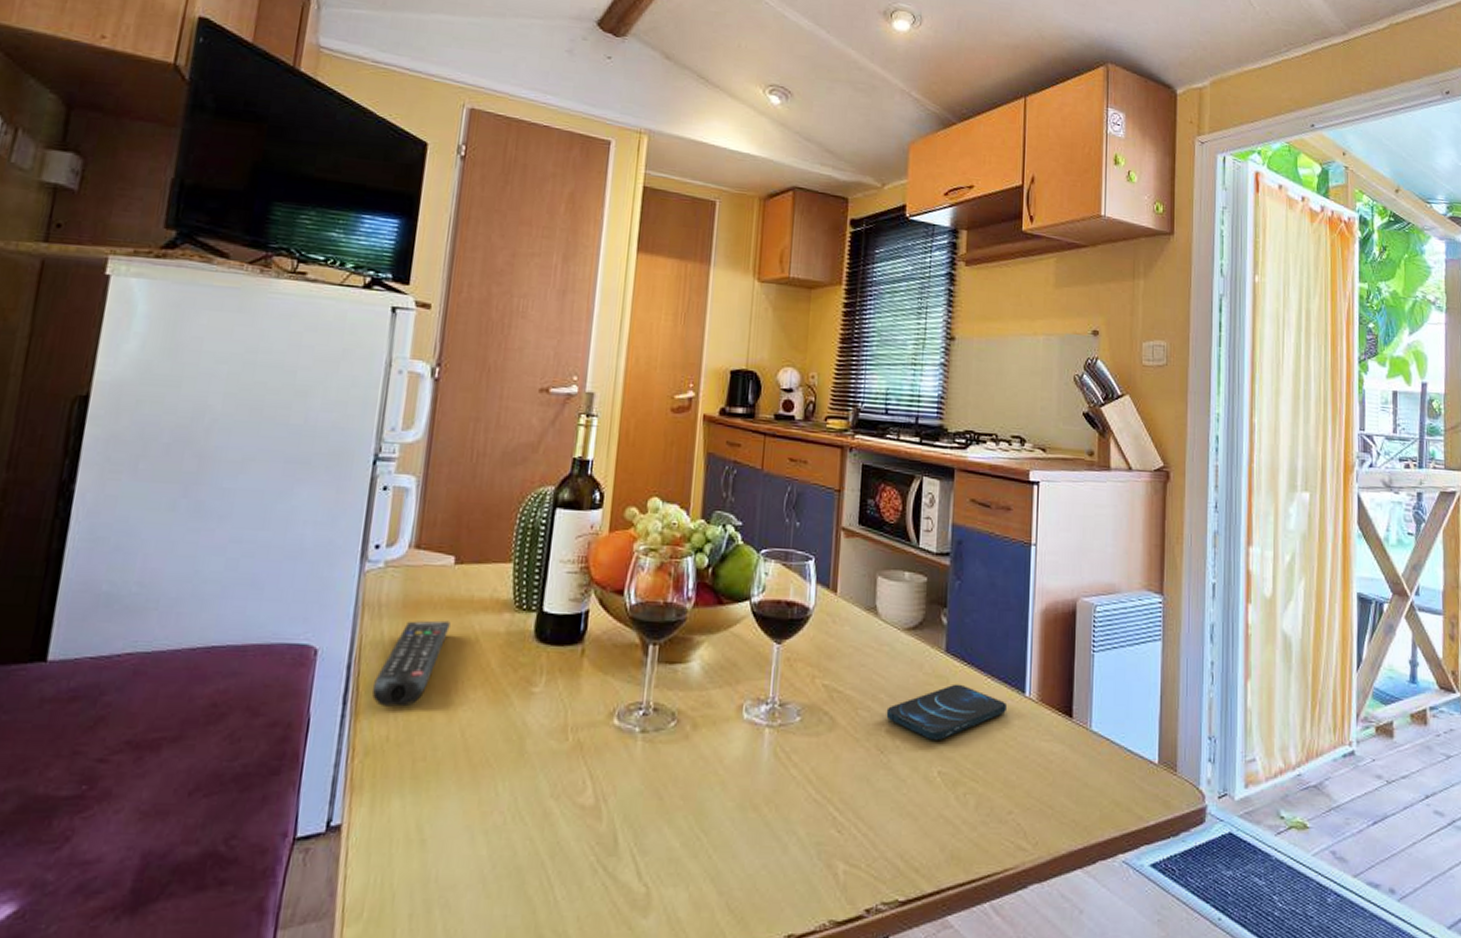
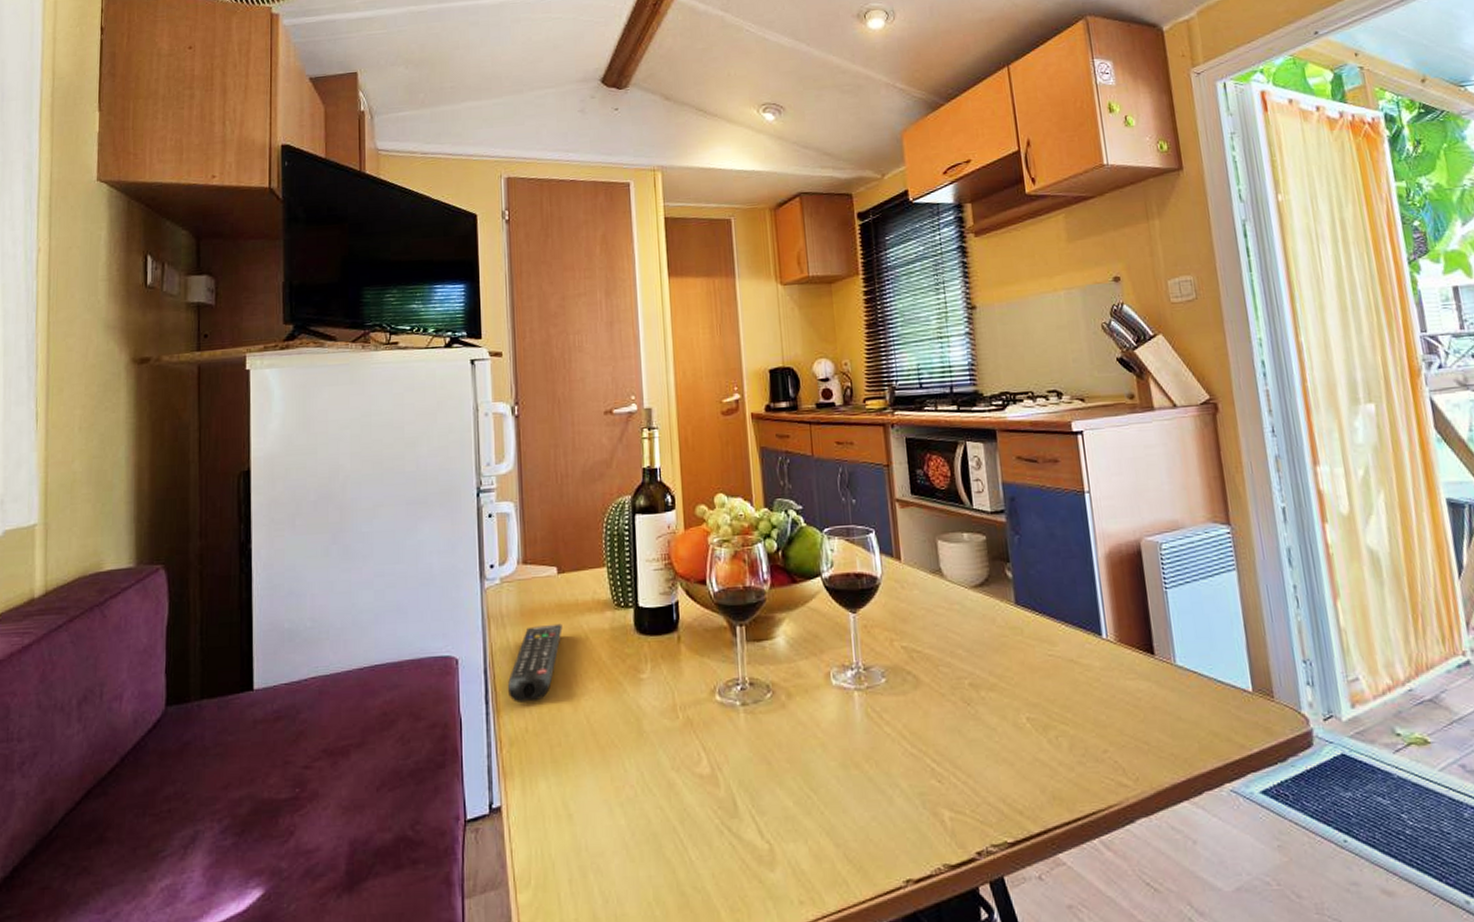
smartphone: present [886,684,1008,740] -> none [966,633,1087,688]

